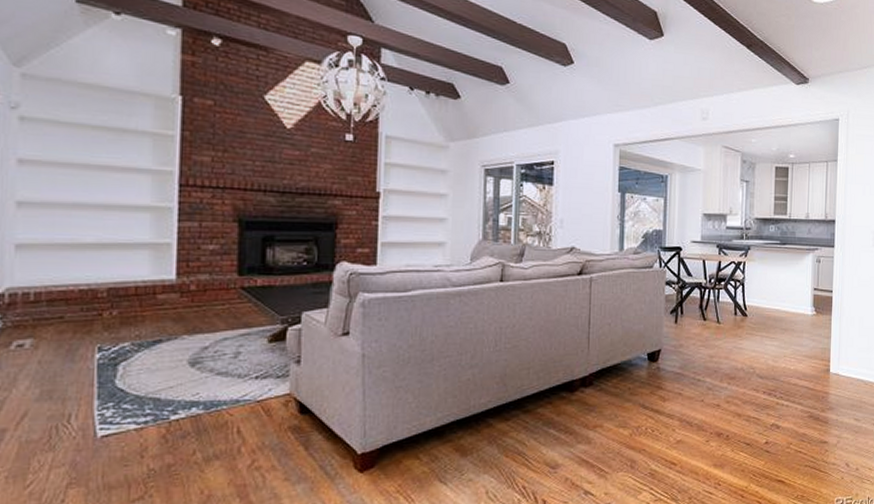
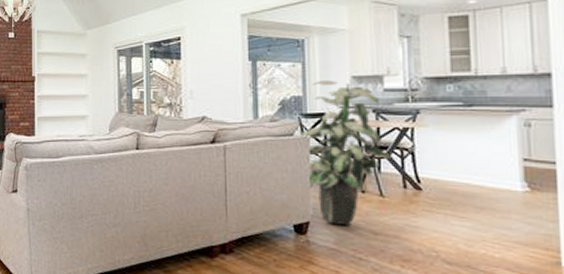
indoor plant: none [657,215,729,352] -> present [299,79,393,227]

